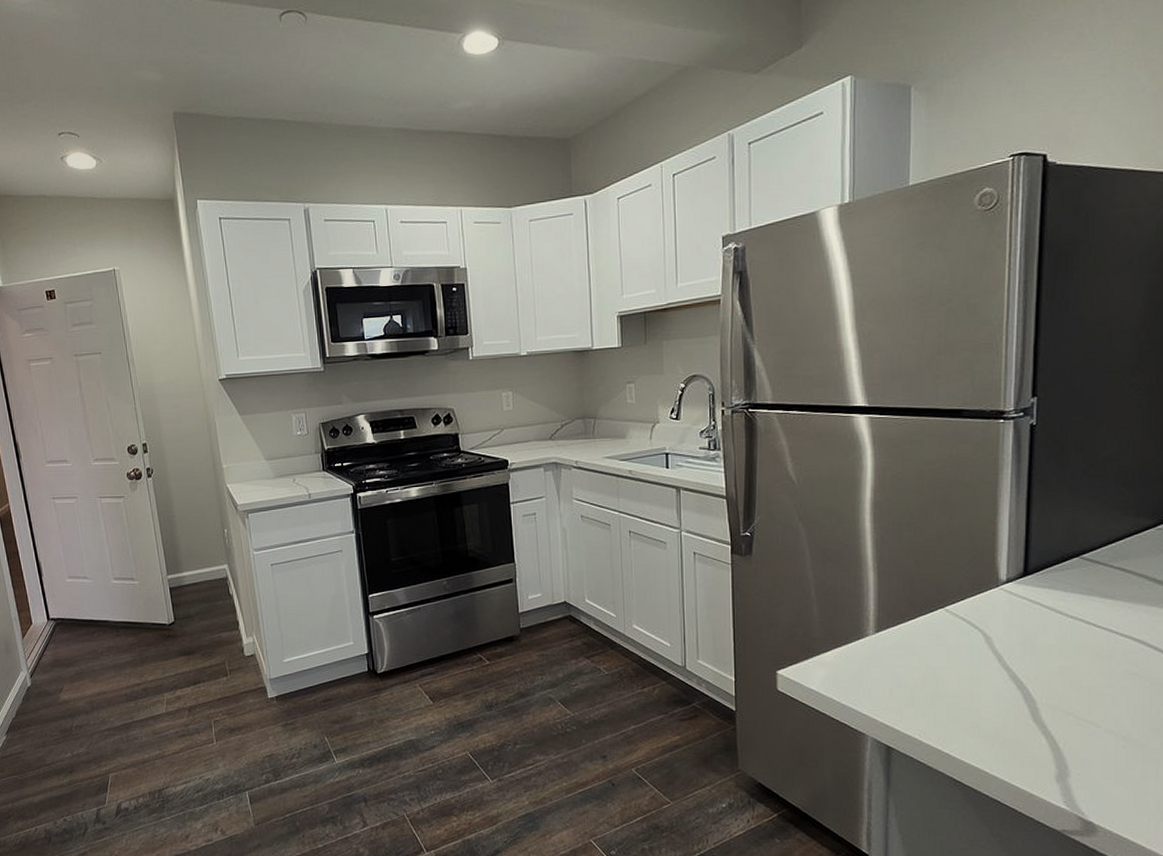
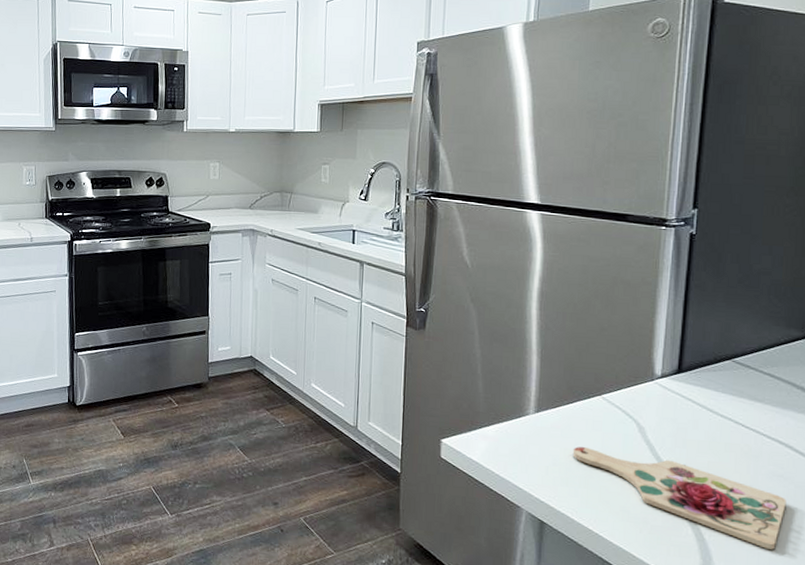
cutting board: none [917,664,1142,751] -> present [572,447,787,550]

